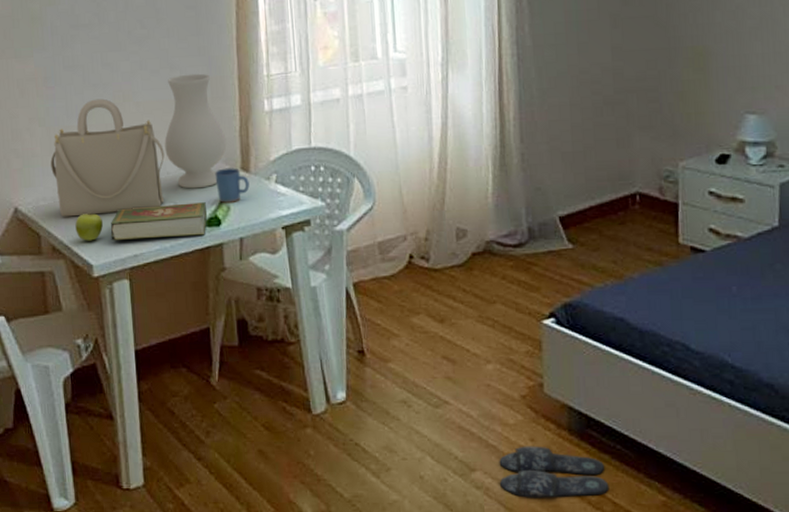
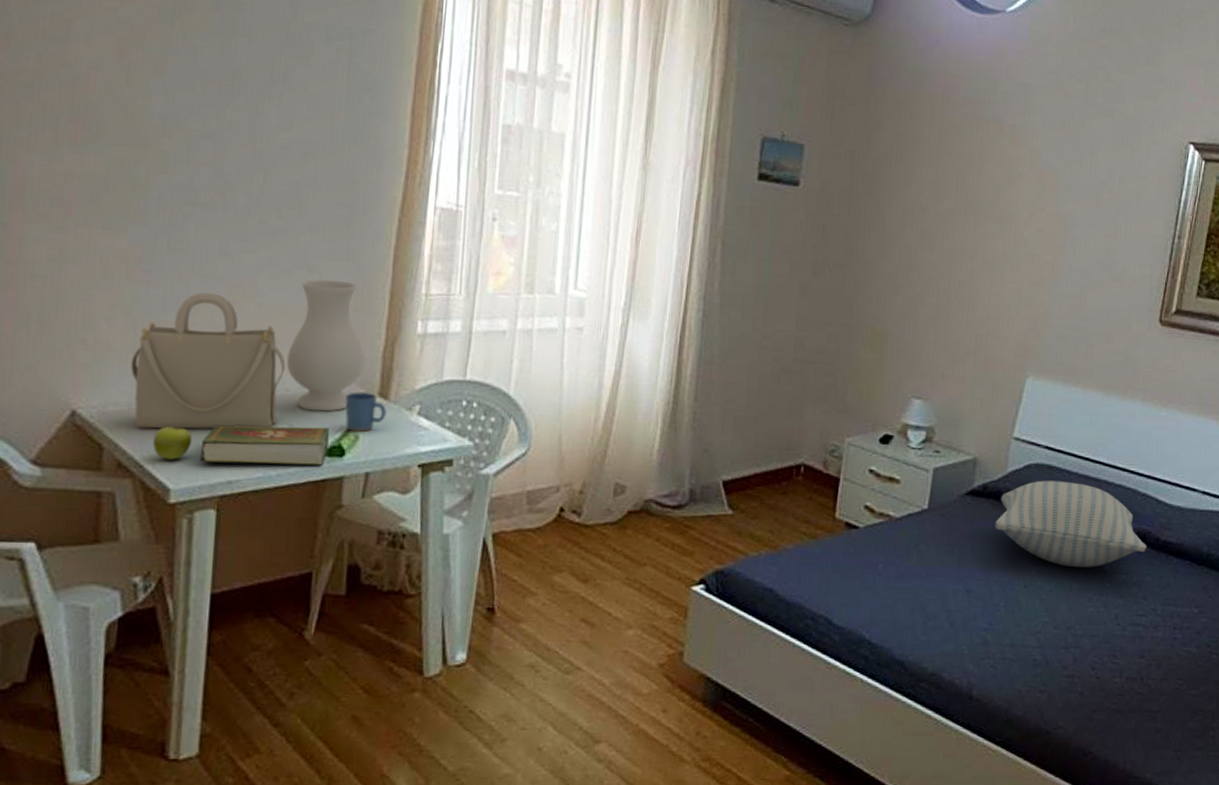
slippers: present [499,446,609,498] -> none [624,717,736,772]

